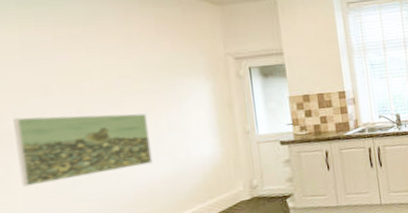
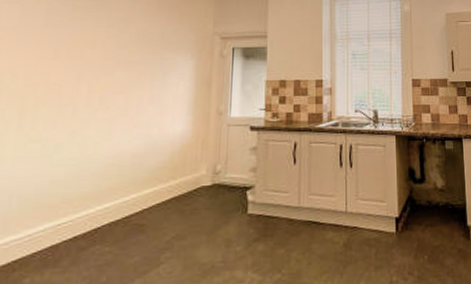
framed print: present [13,113,153,187] -> none [14,78,133,144]

